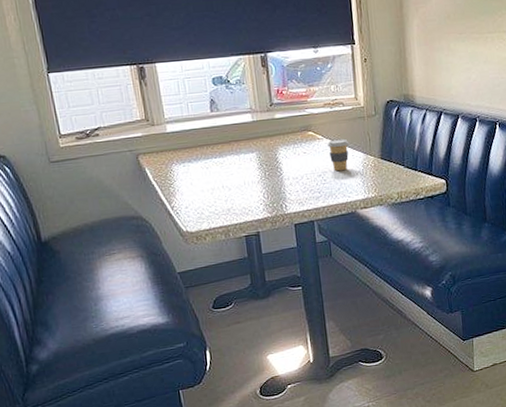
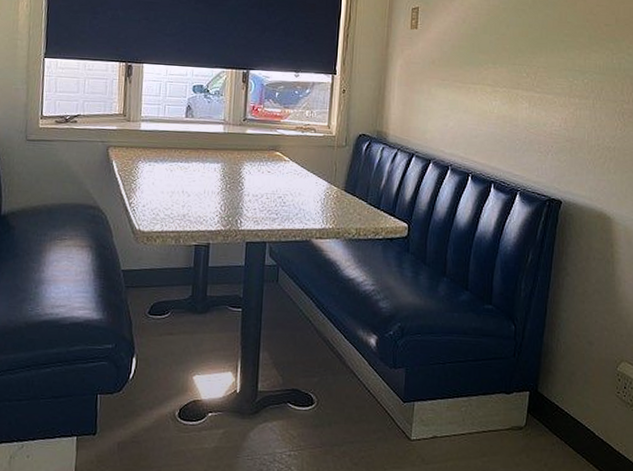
coffee cup: present [327,139,350,171] -> none [293,163,315,197]

